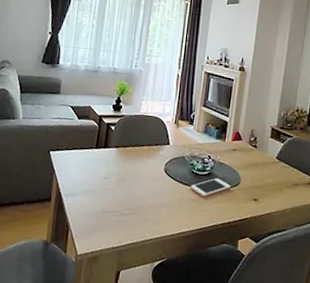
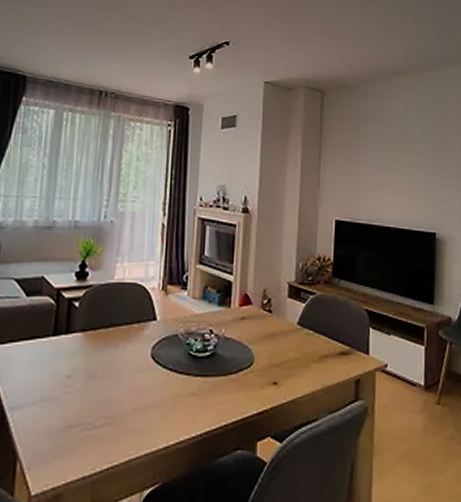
cell phone: present [190,178,231,197] -> none [187,359,242,387]

